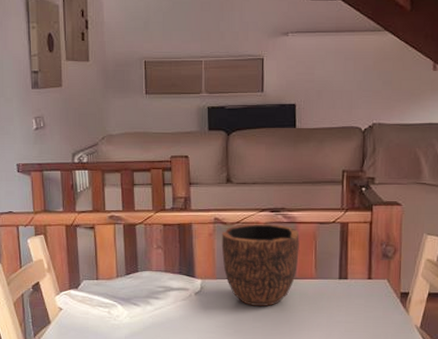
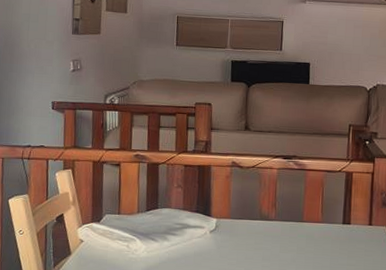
bowl: present [221,224,300,306] -> none [237,168,309,247]

